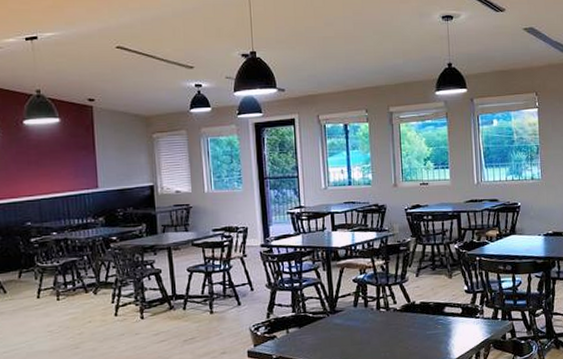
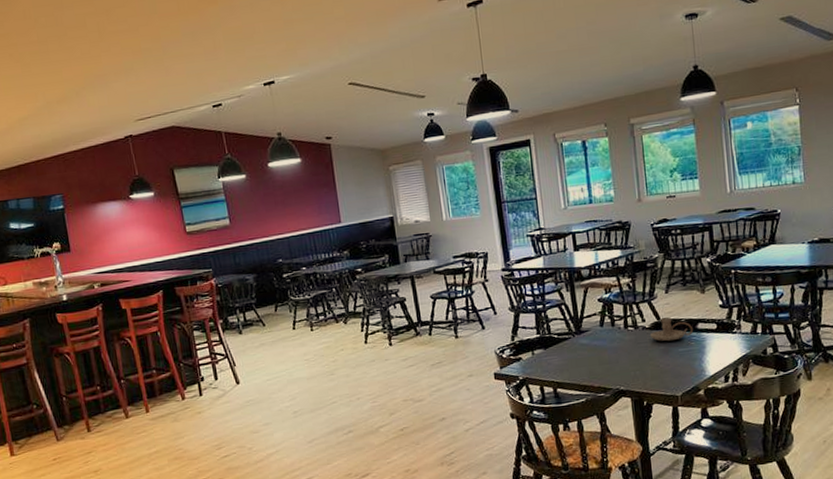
candle holder: none [401,299,441,324] -> present [650,316,694,342]

